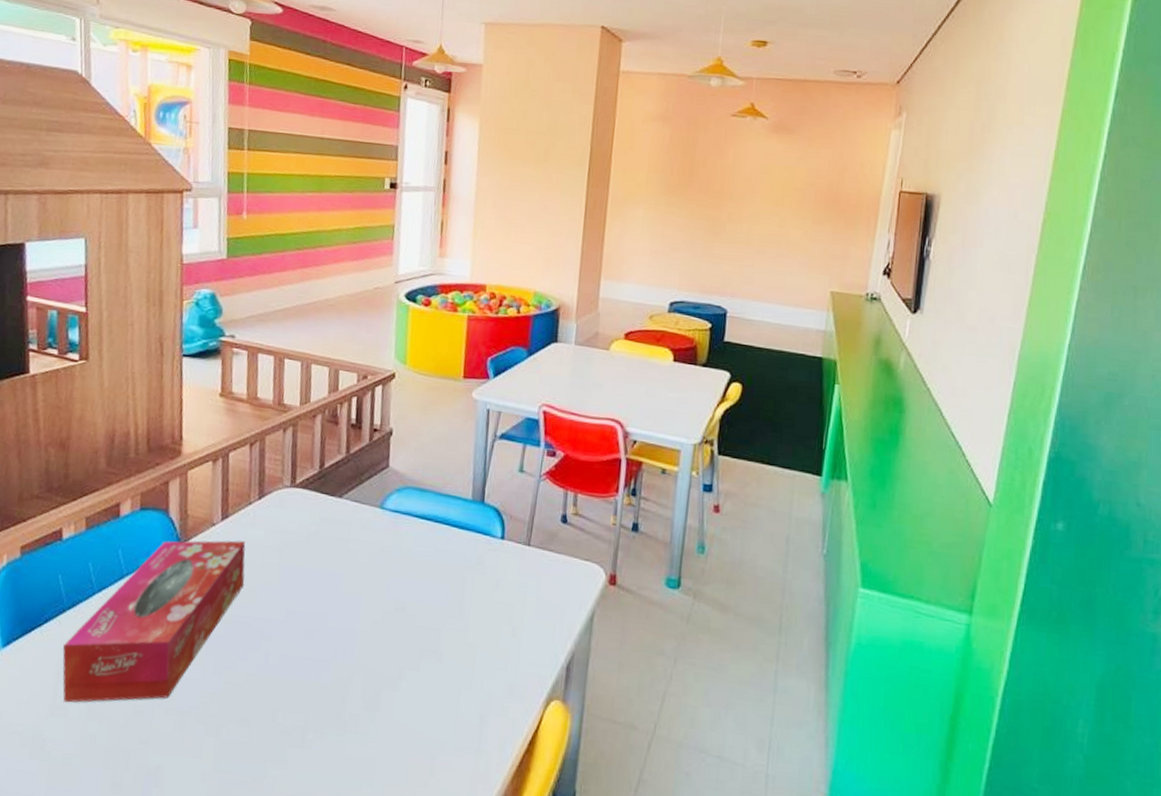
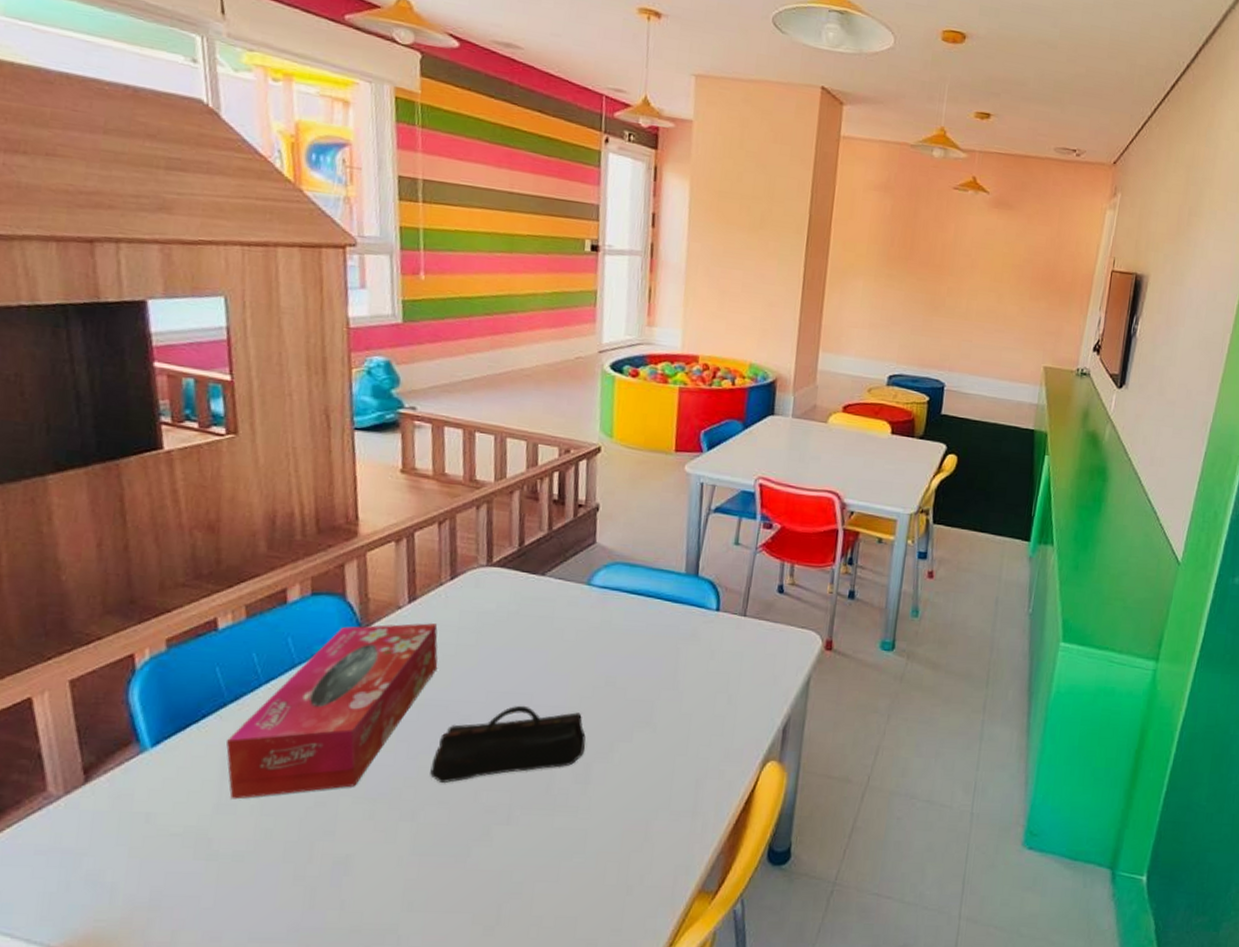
pencil case: none [233,626,376,701] -> present [430,705,586,784]

